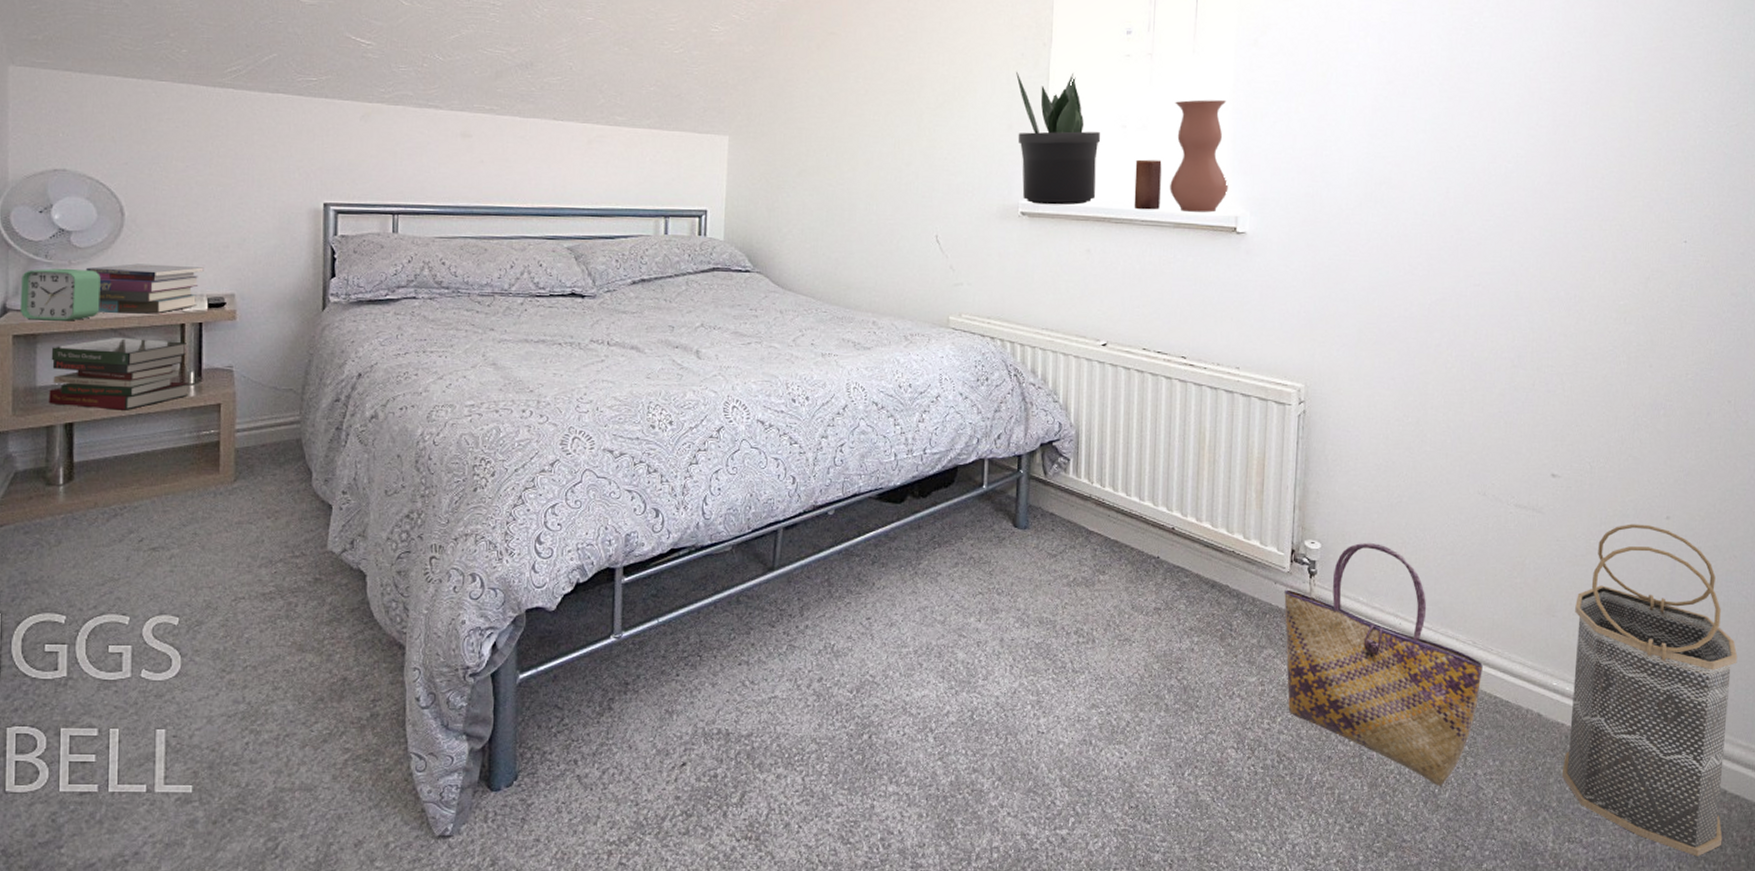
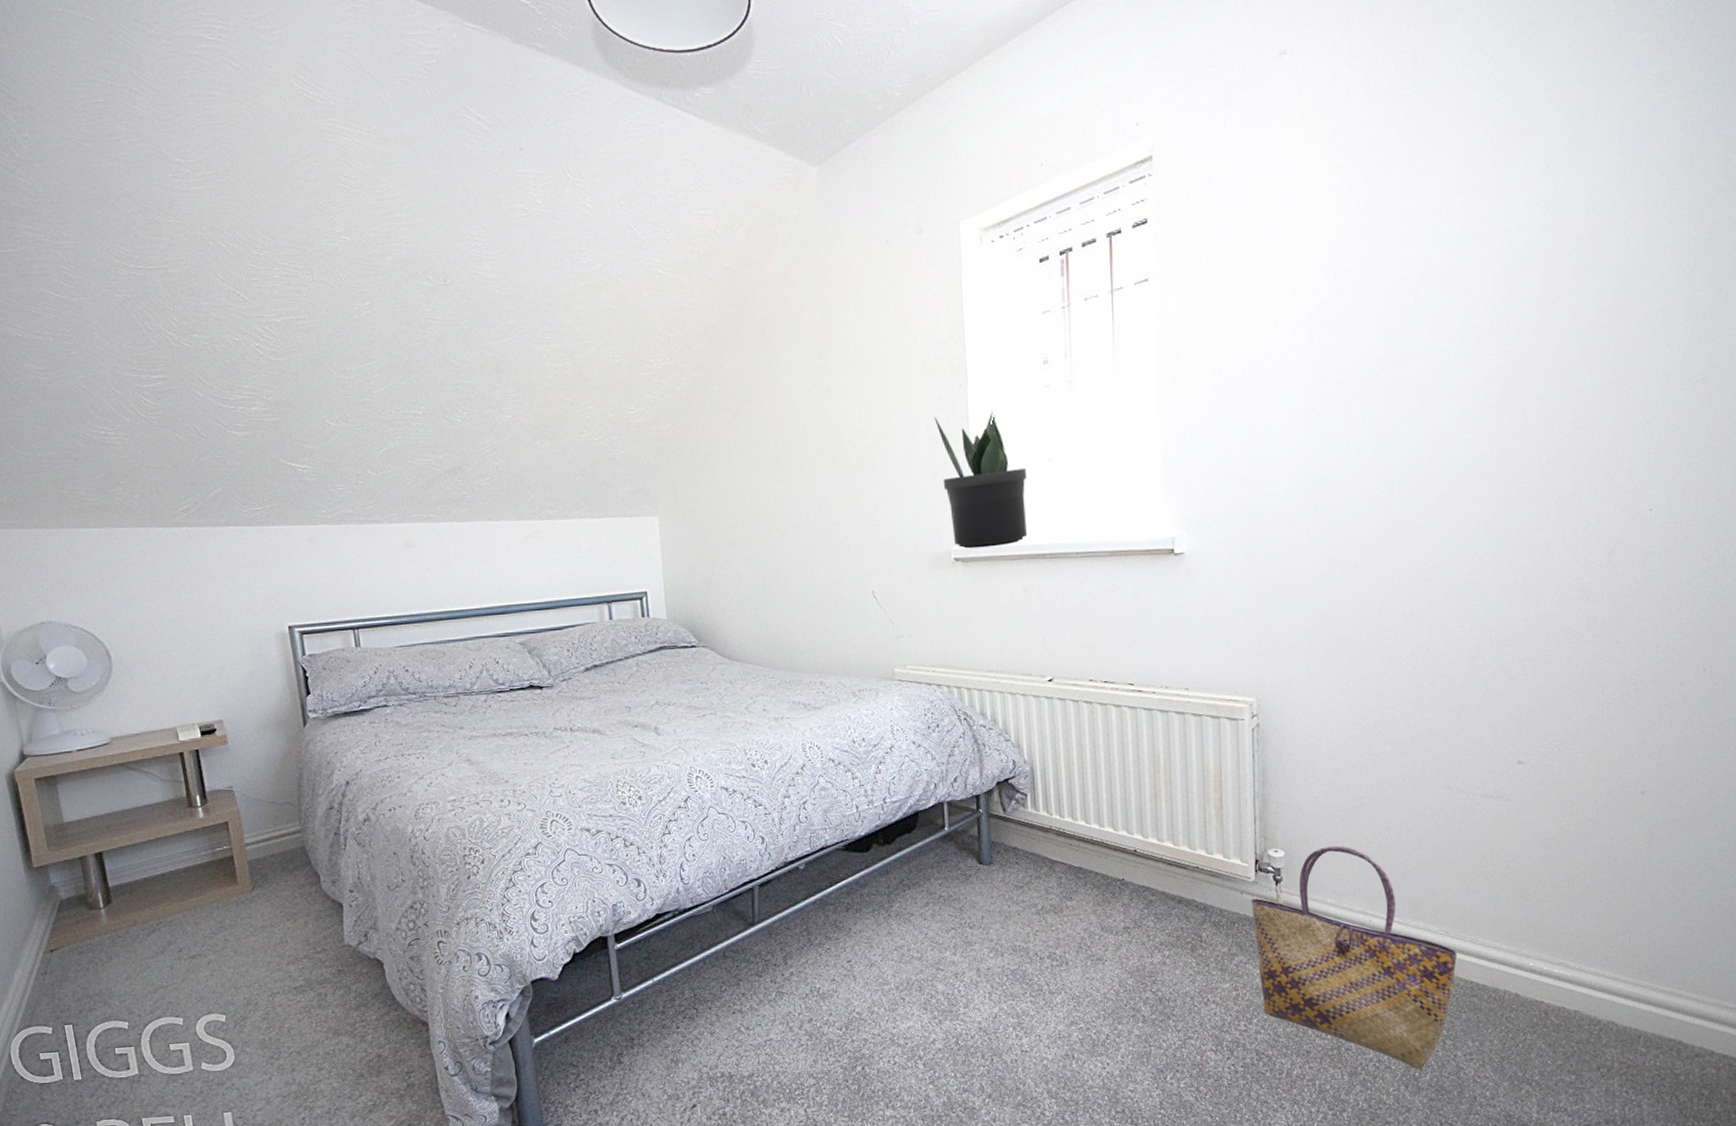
alarm clock: present [19,268,101,321] -> none [31,712,106,763]
books: present [48,338,190,410] -> none [70,769,198,837]
books: present [86,263,204,314] -> none [87,698,191,750]
candle: present [1134,159,1162,210] -> none [1065,489,1094,543]
vase: present [1170,99,1229,213] -> none [1099,420,1162,539]
basket: present [1562,524,1738,857] -> none [1544,801,1722,1116]

